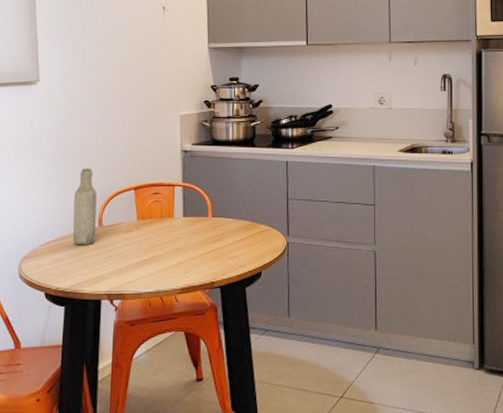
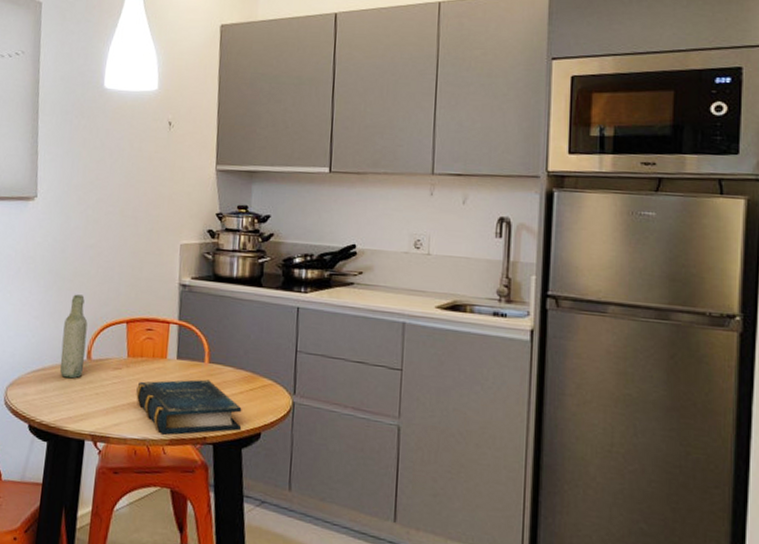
book: none [147,232,245,285] -> present [136,379,242,435]

